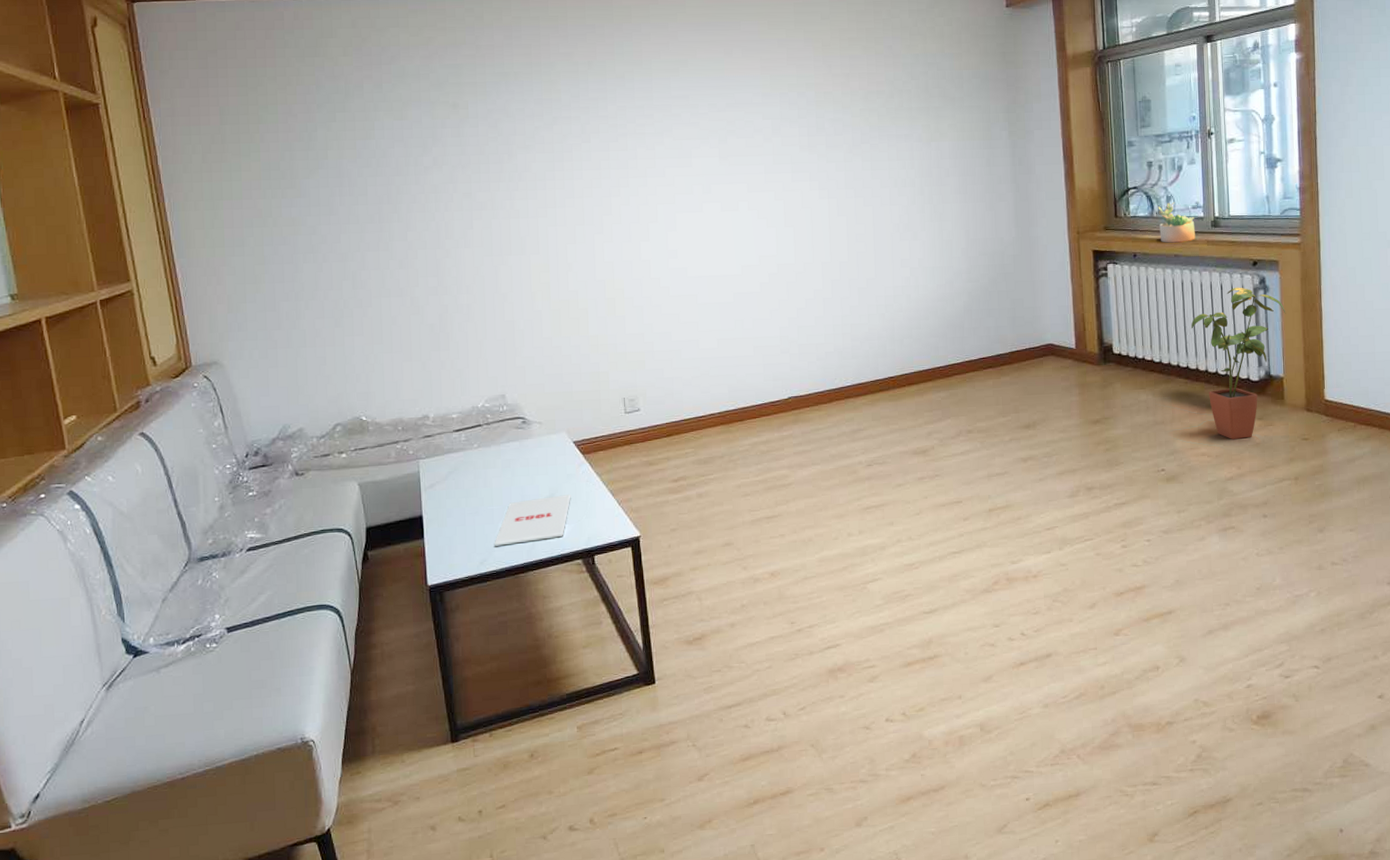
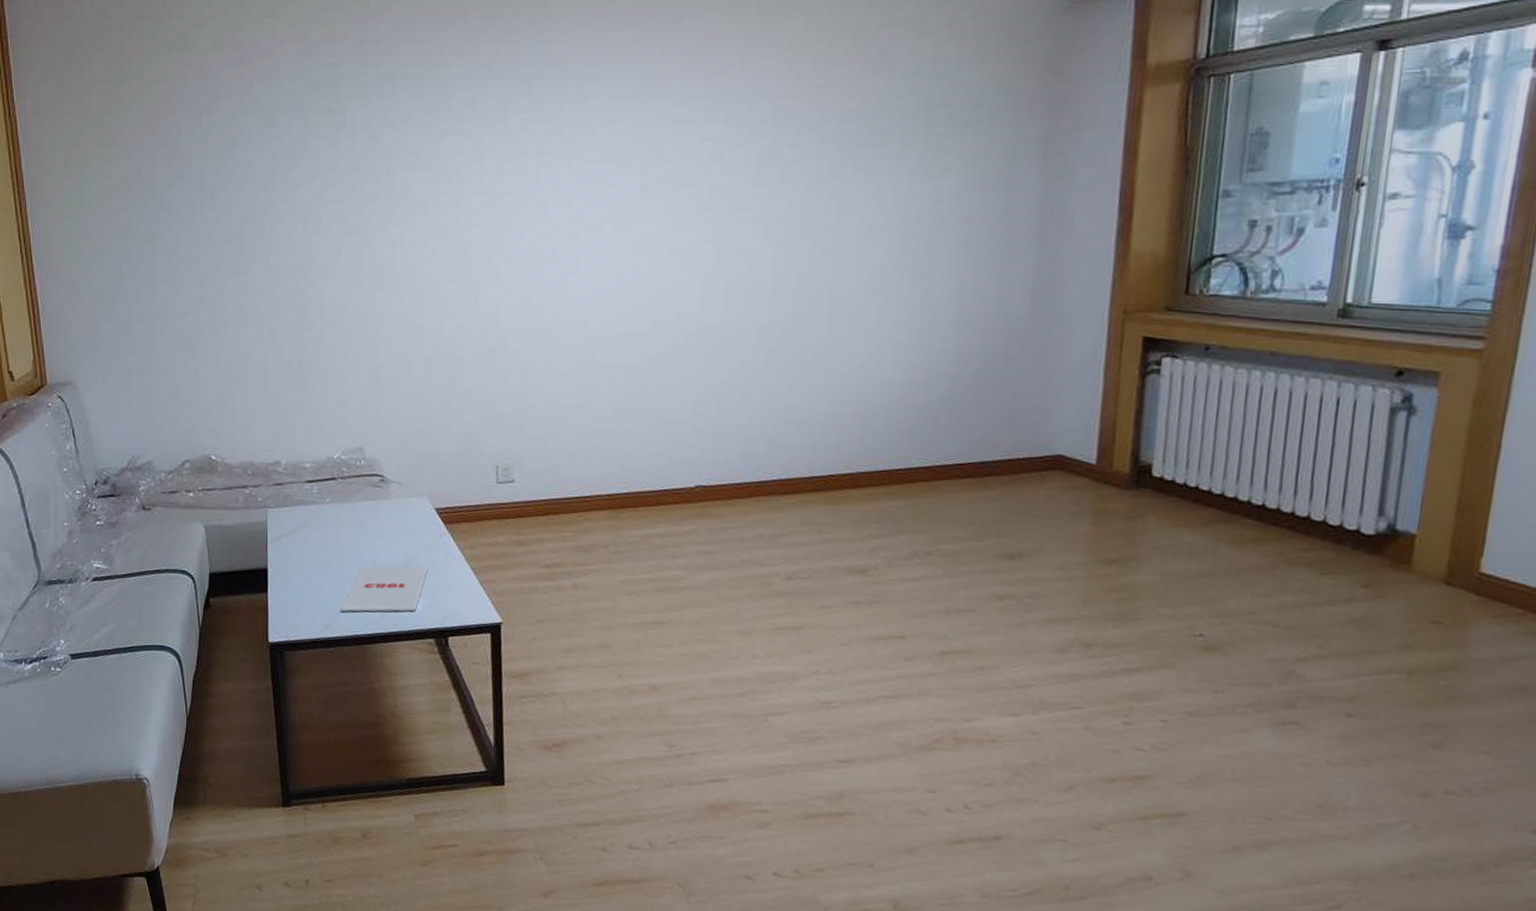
succulent plant: present [1158,202,1195,243] -> none [1251,279,1312,336]
house plant: present [1191,287,1286,440] -> none [1278,404,1439,610]

